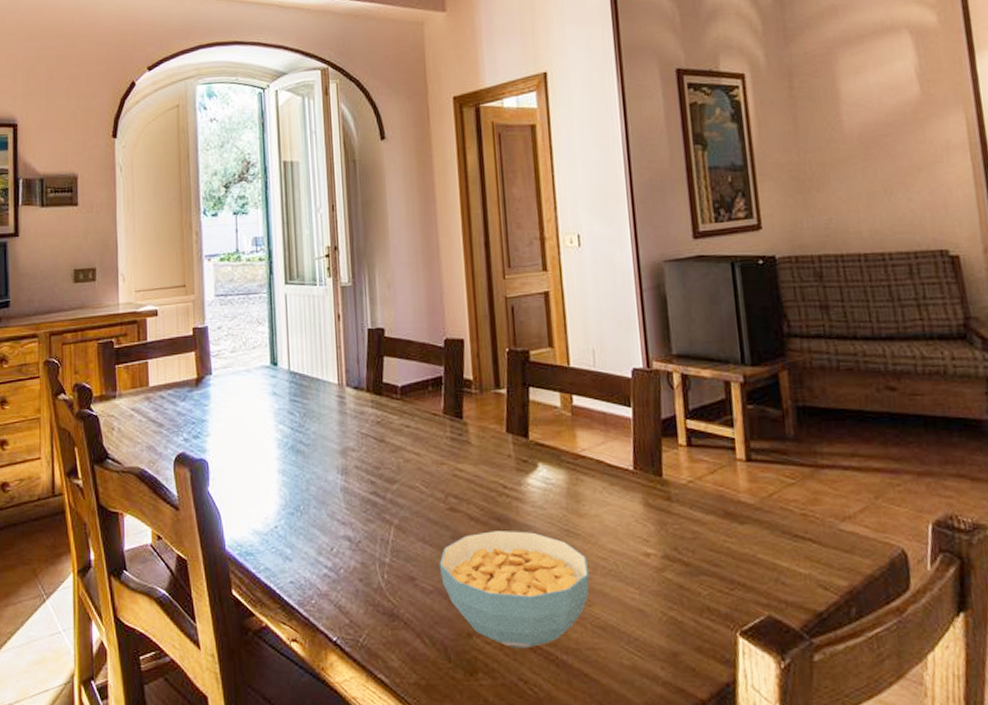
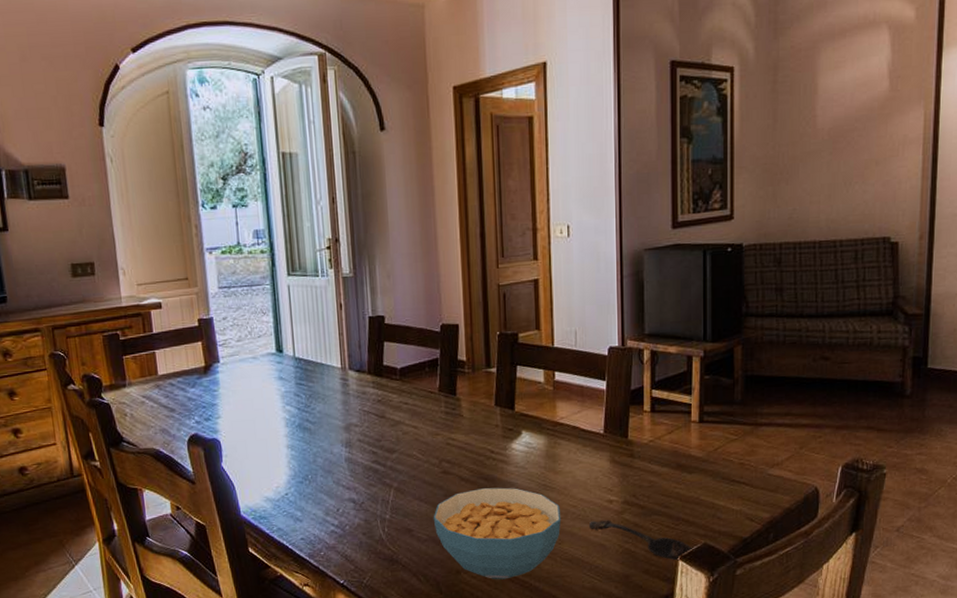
spoon: none [624,578,757,637] -> present [589,520,695,561]

